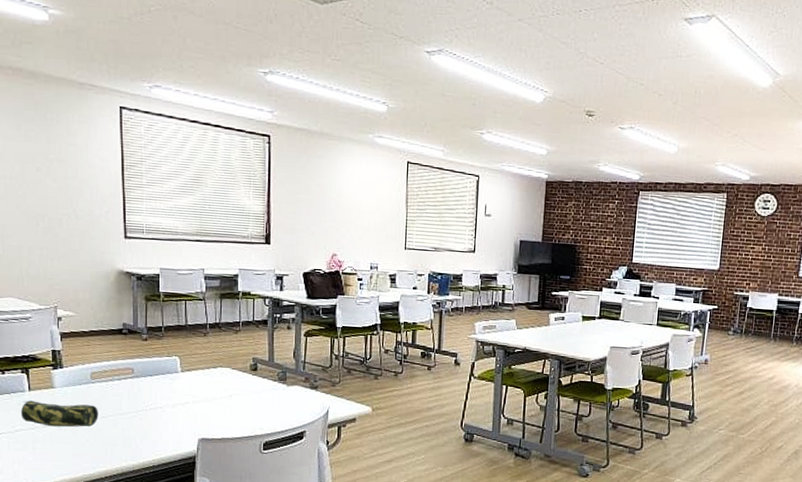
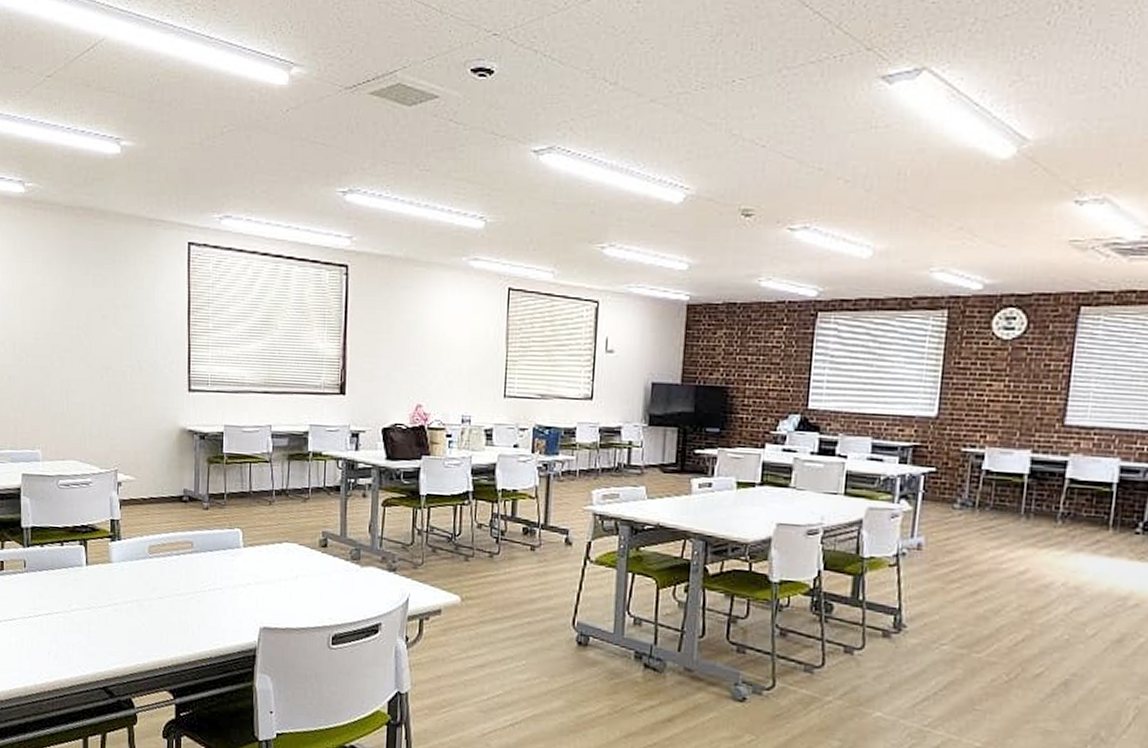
pencil case: present [20,400,99,427] -> none [77,576,155,609]

